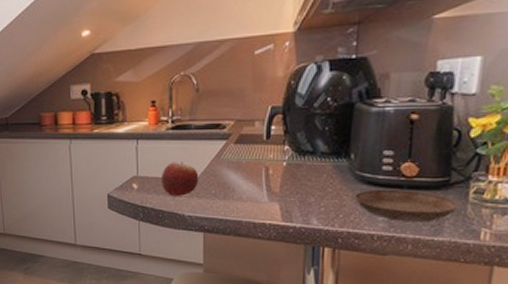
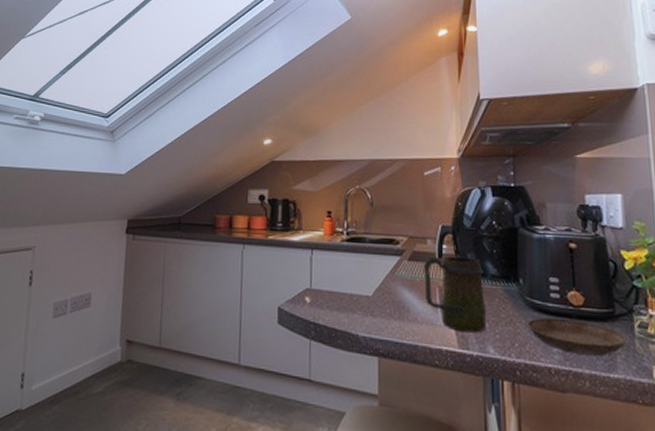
fruit: present [162,162,199,196] -> none [335,275,373,314]
mug: none [249,136,313,207] -> present [423,256,487,333]

